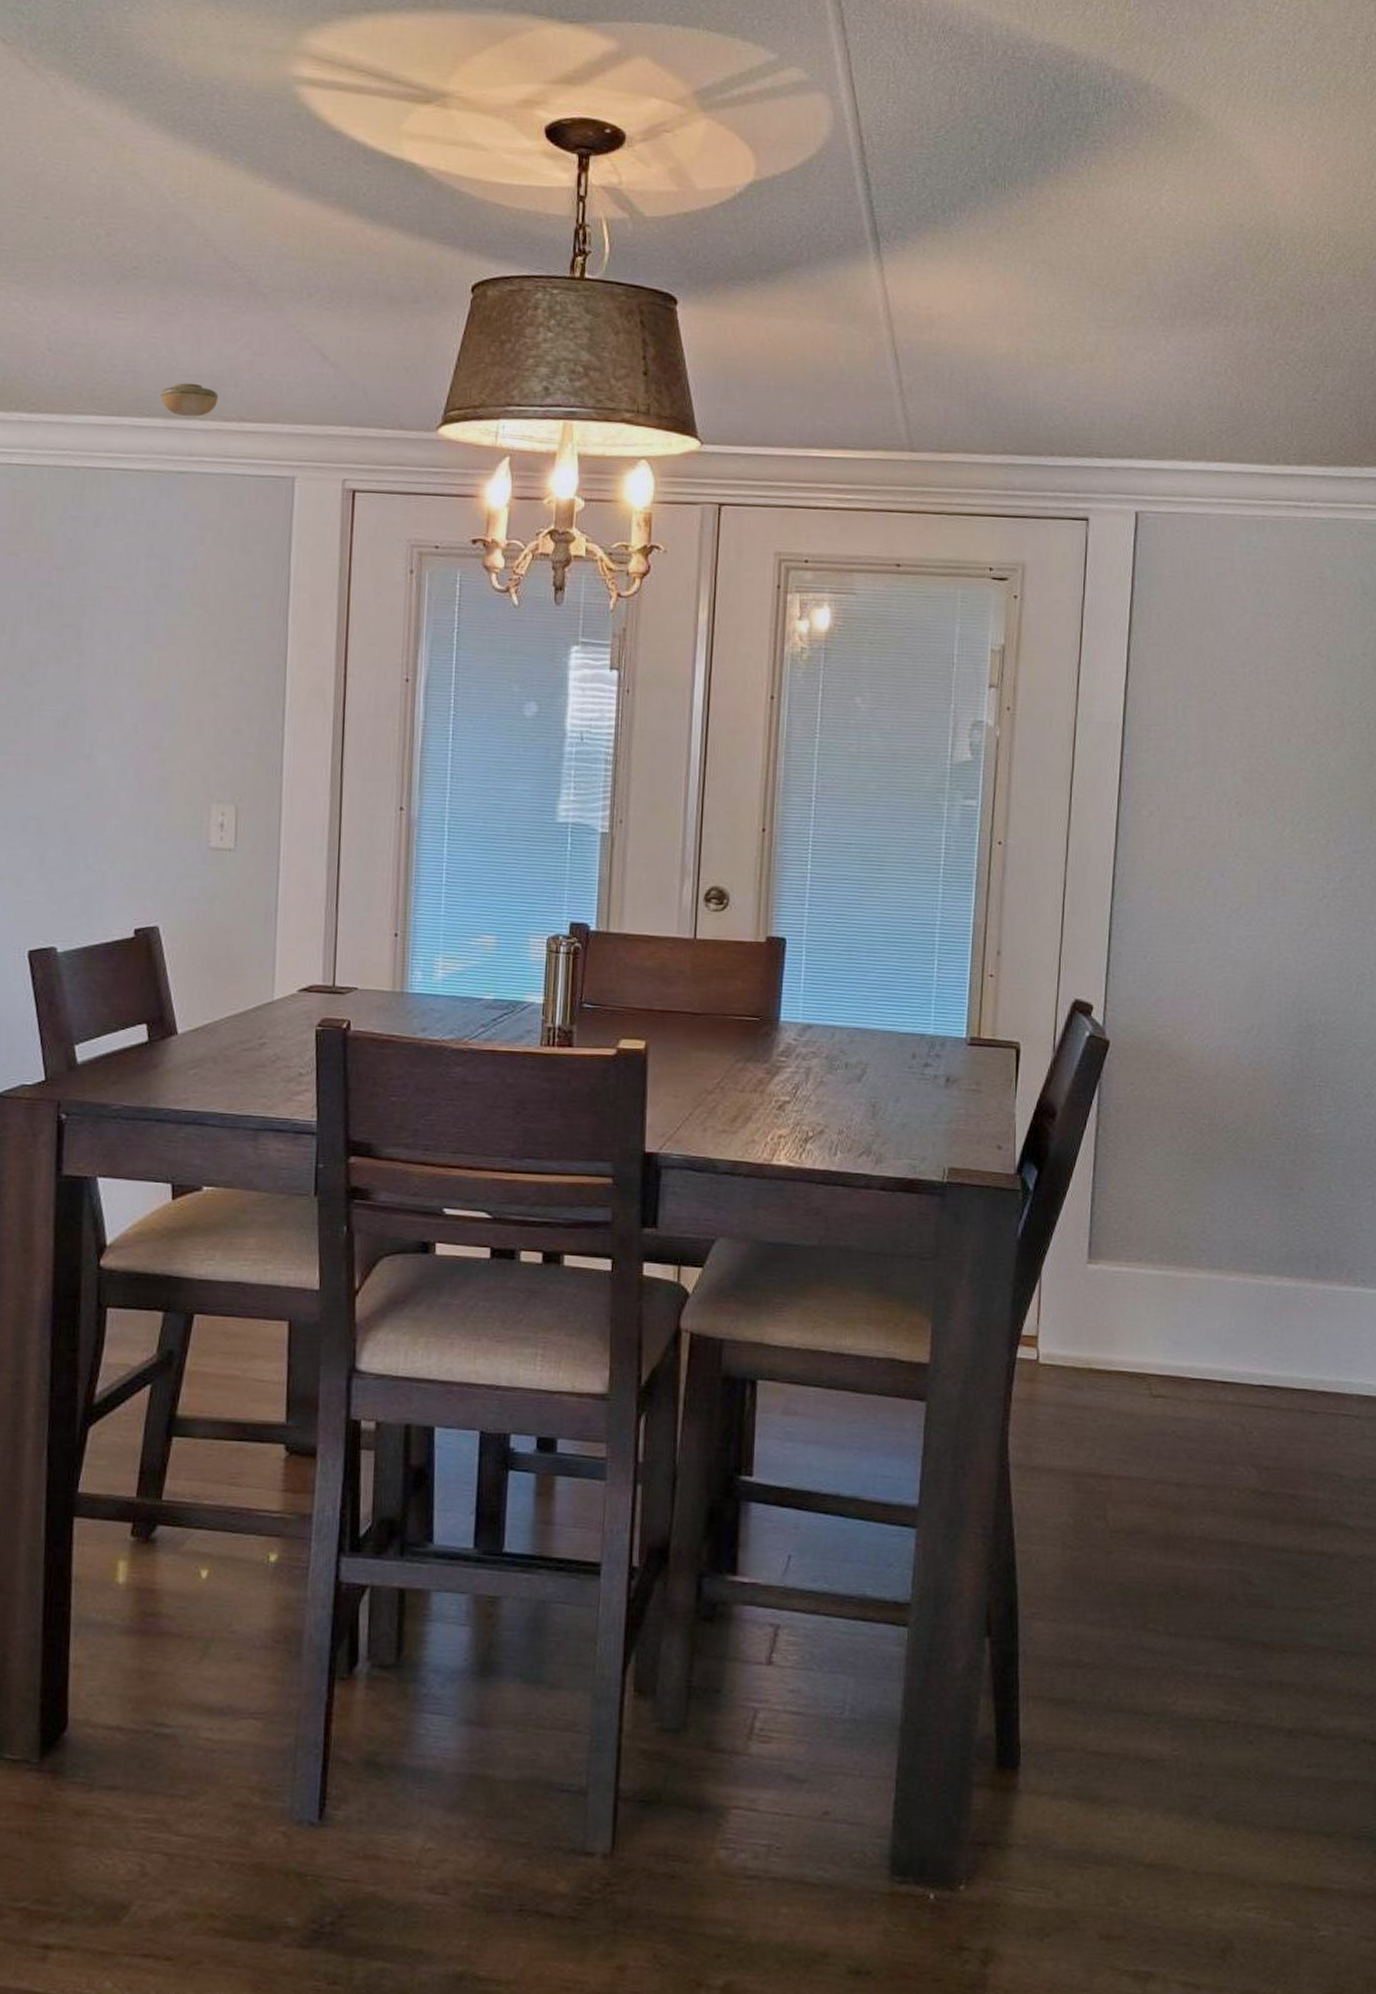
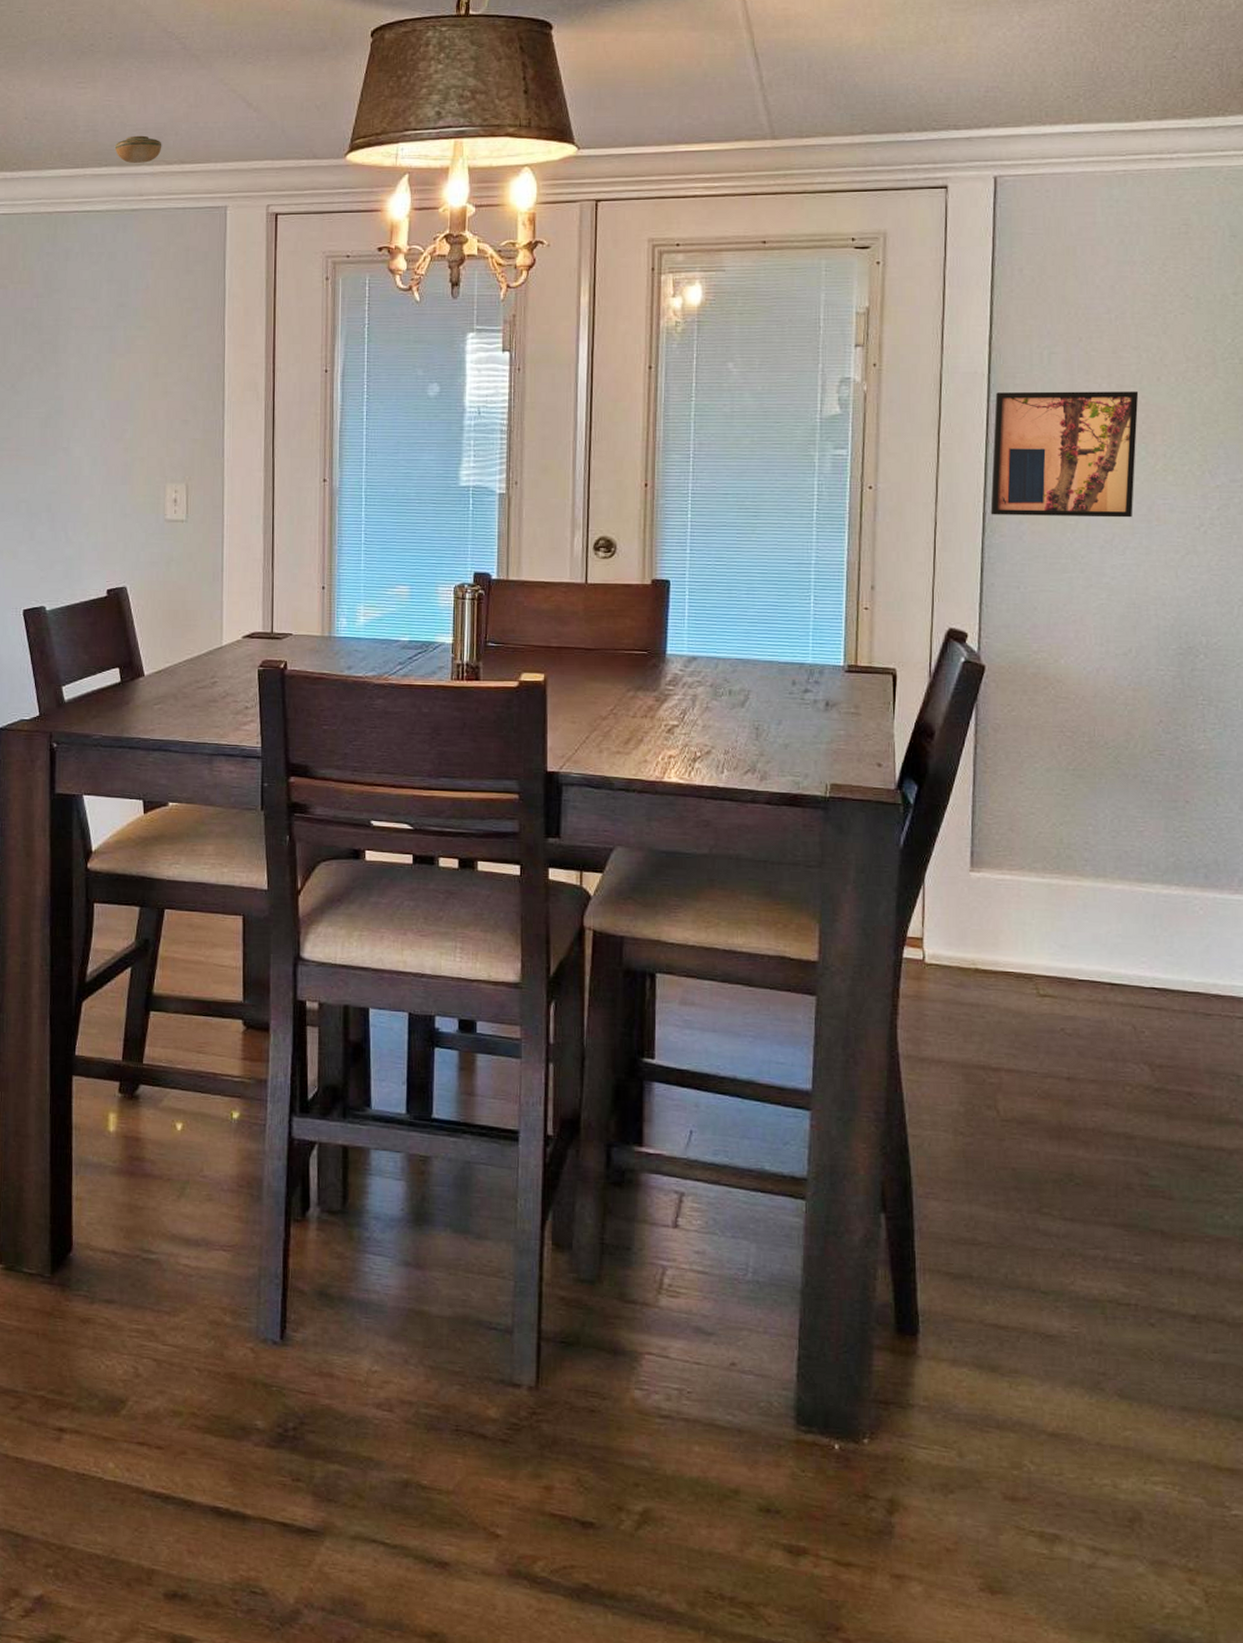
wall art: none [1120,746,1269,887] -> present [990,391,1139,518]

